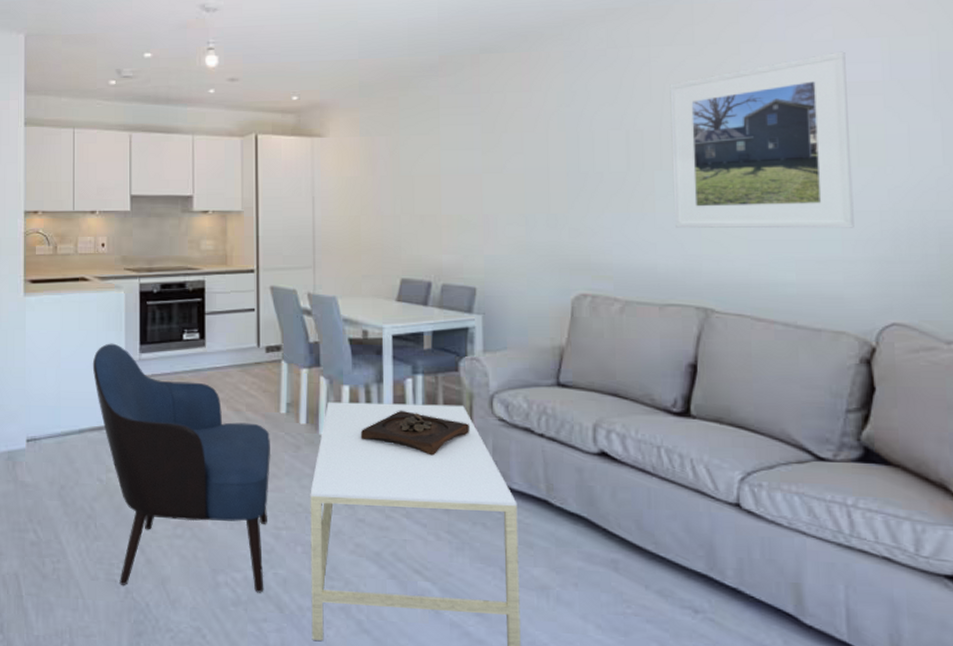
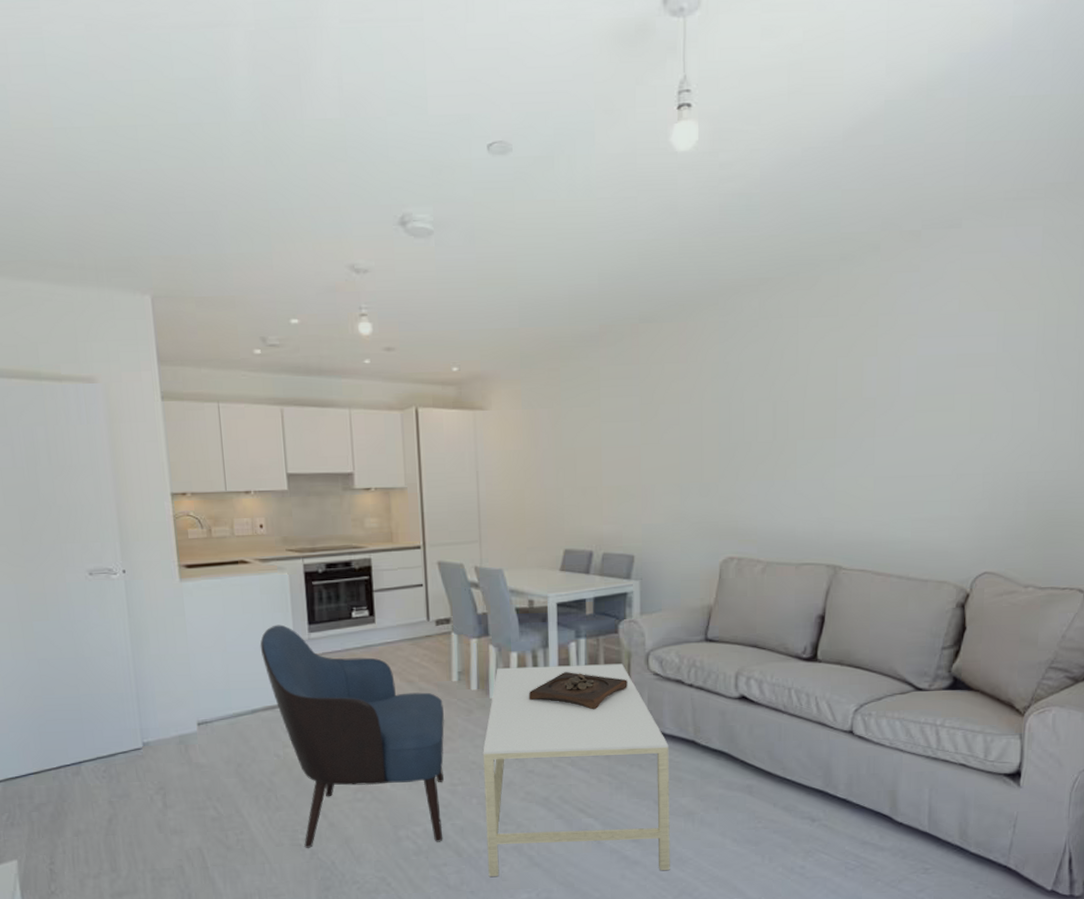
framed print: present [669,51,854,229] -> none [812,324,968,494]

